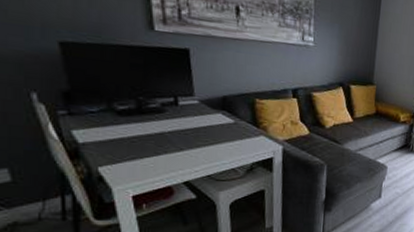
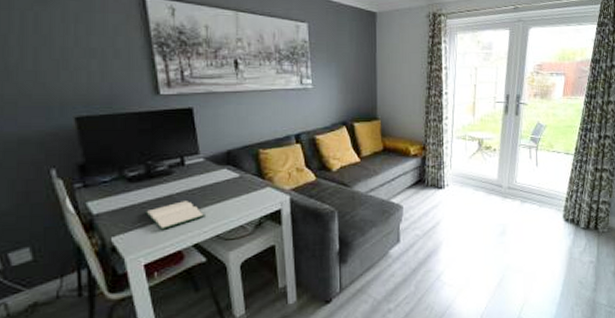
hardback book: none [135,140,197,165] -> present [146,201,205,230]

